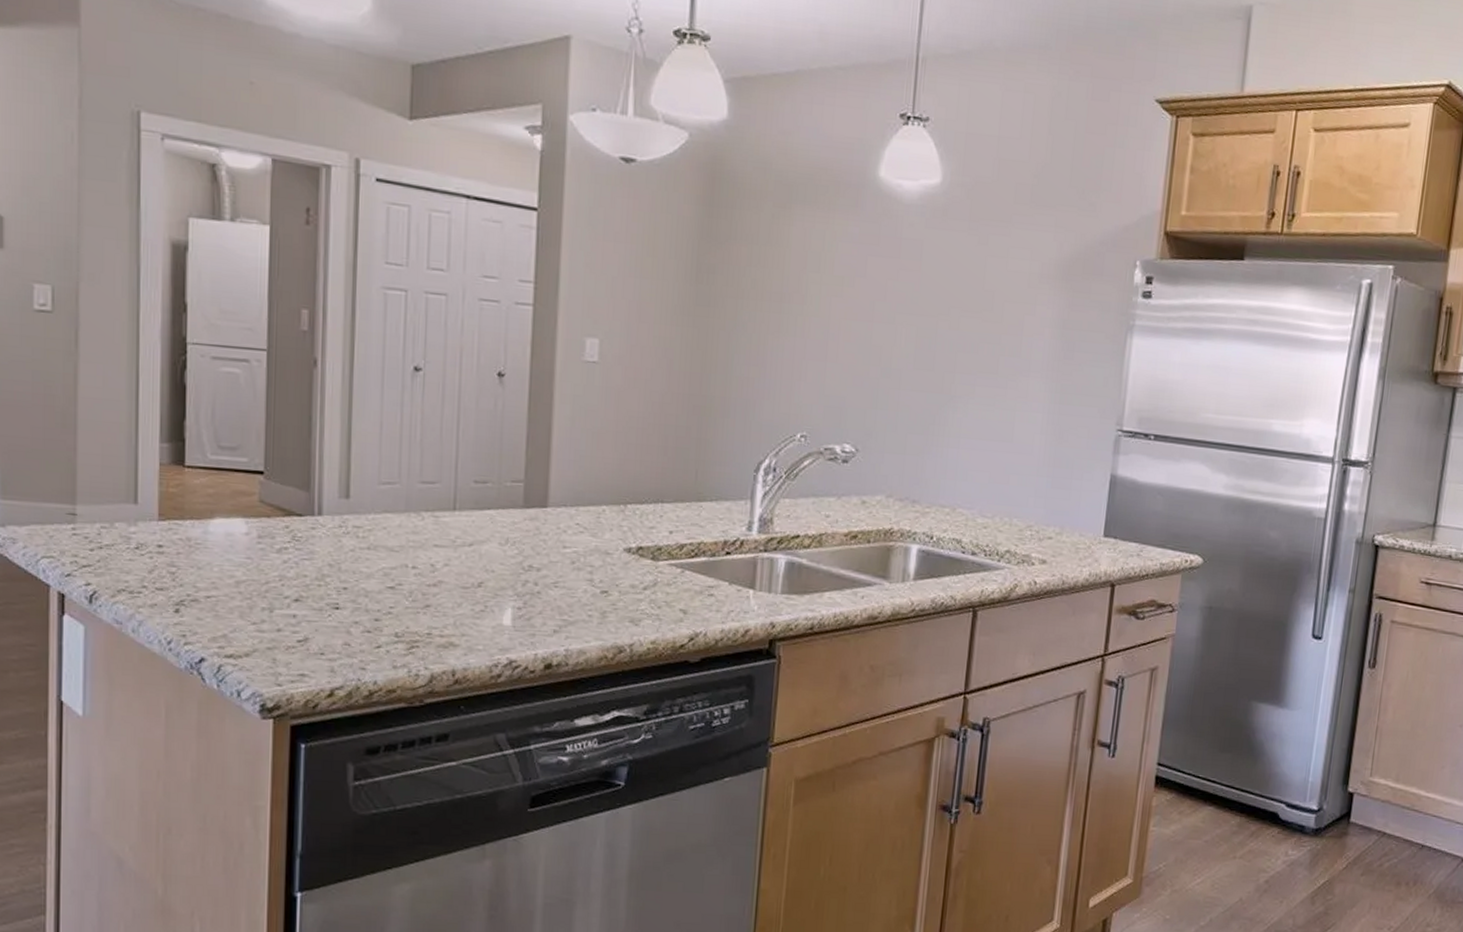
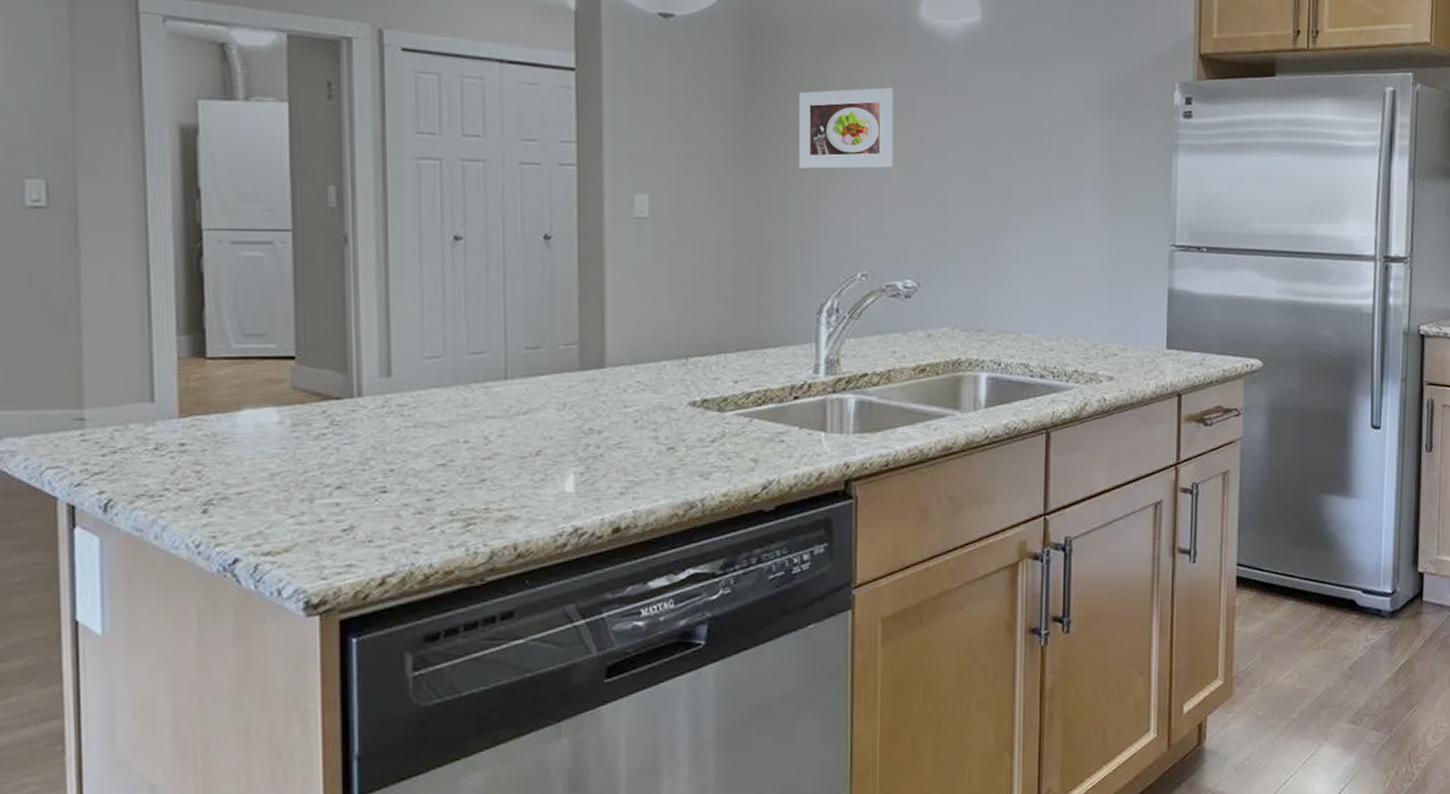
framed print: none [746,245,847,329] -> present [798,87,893,169]

